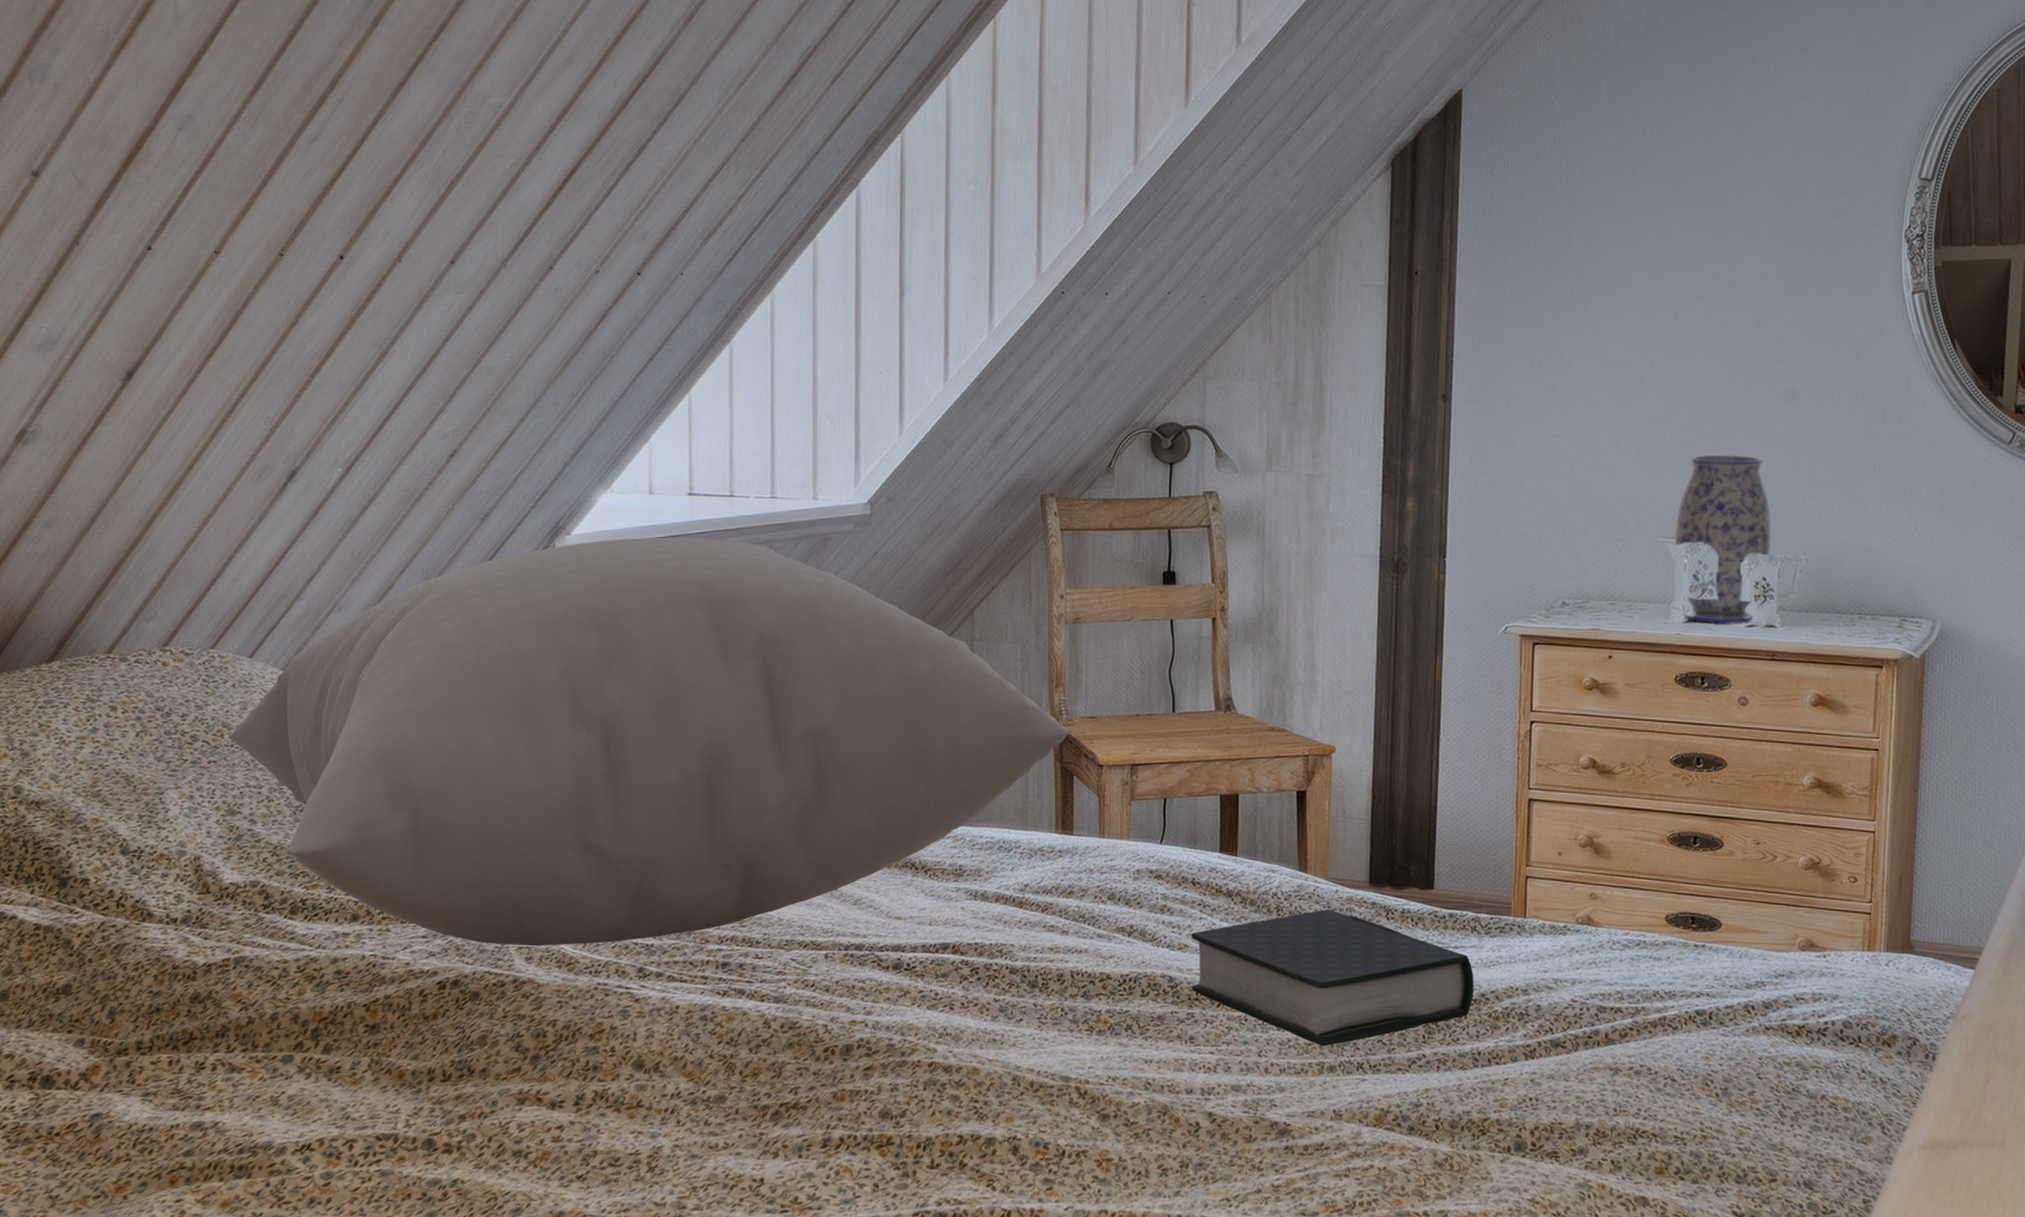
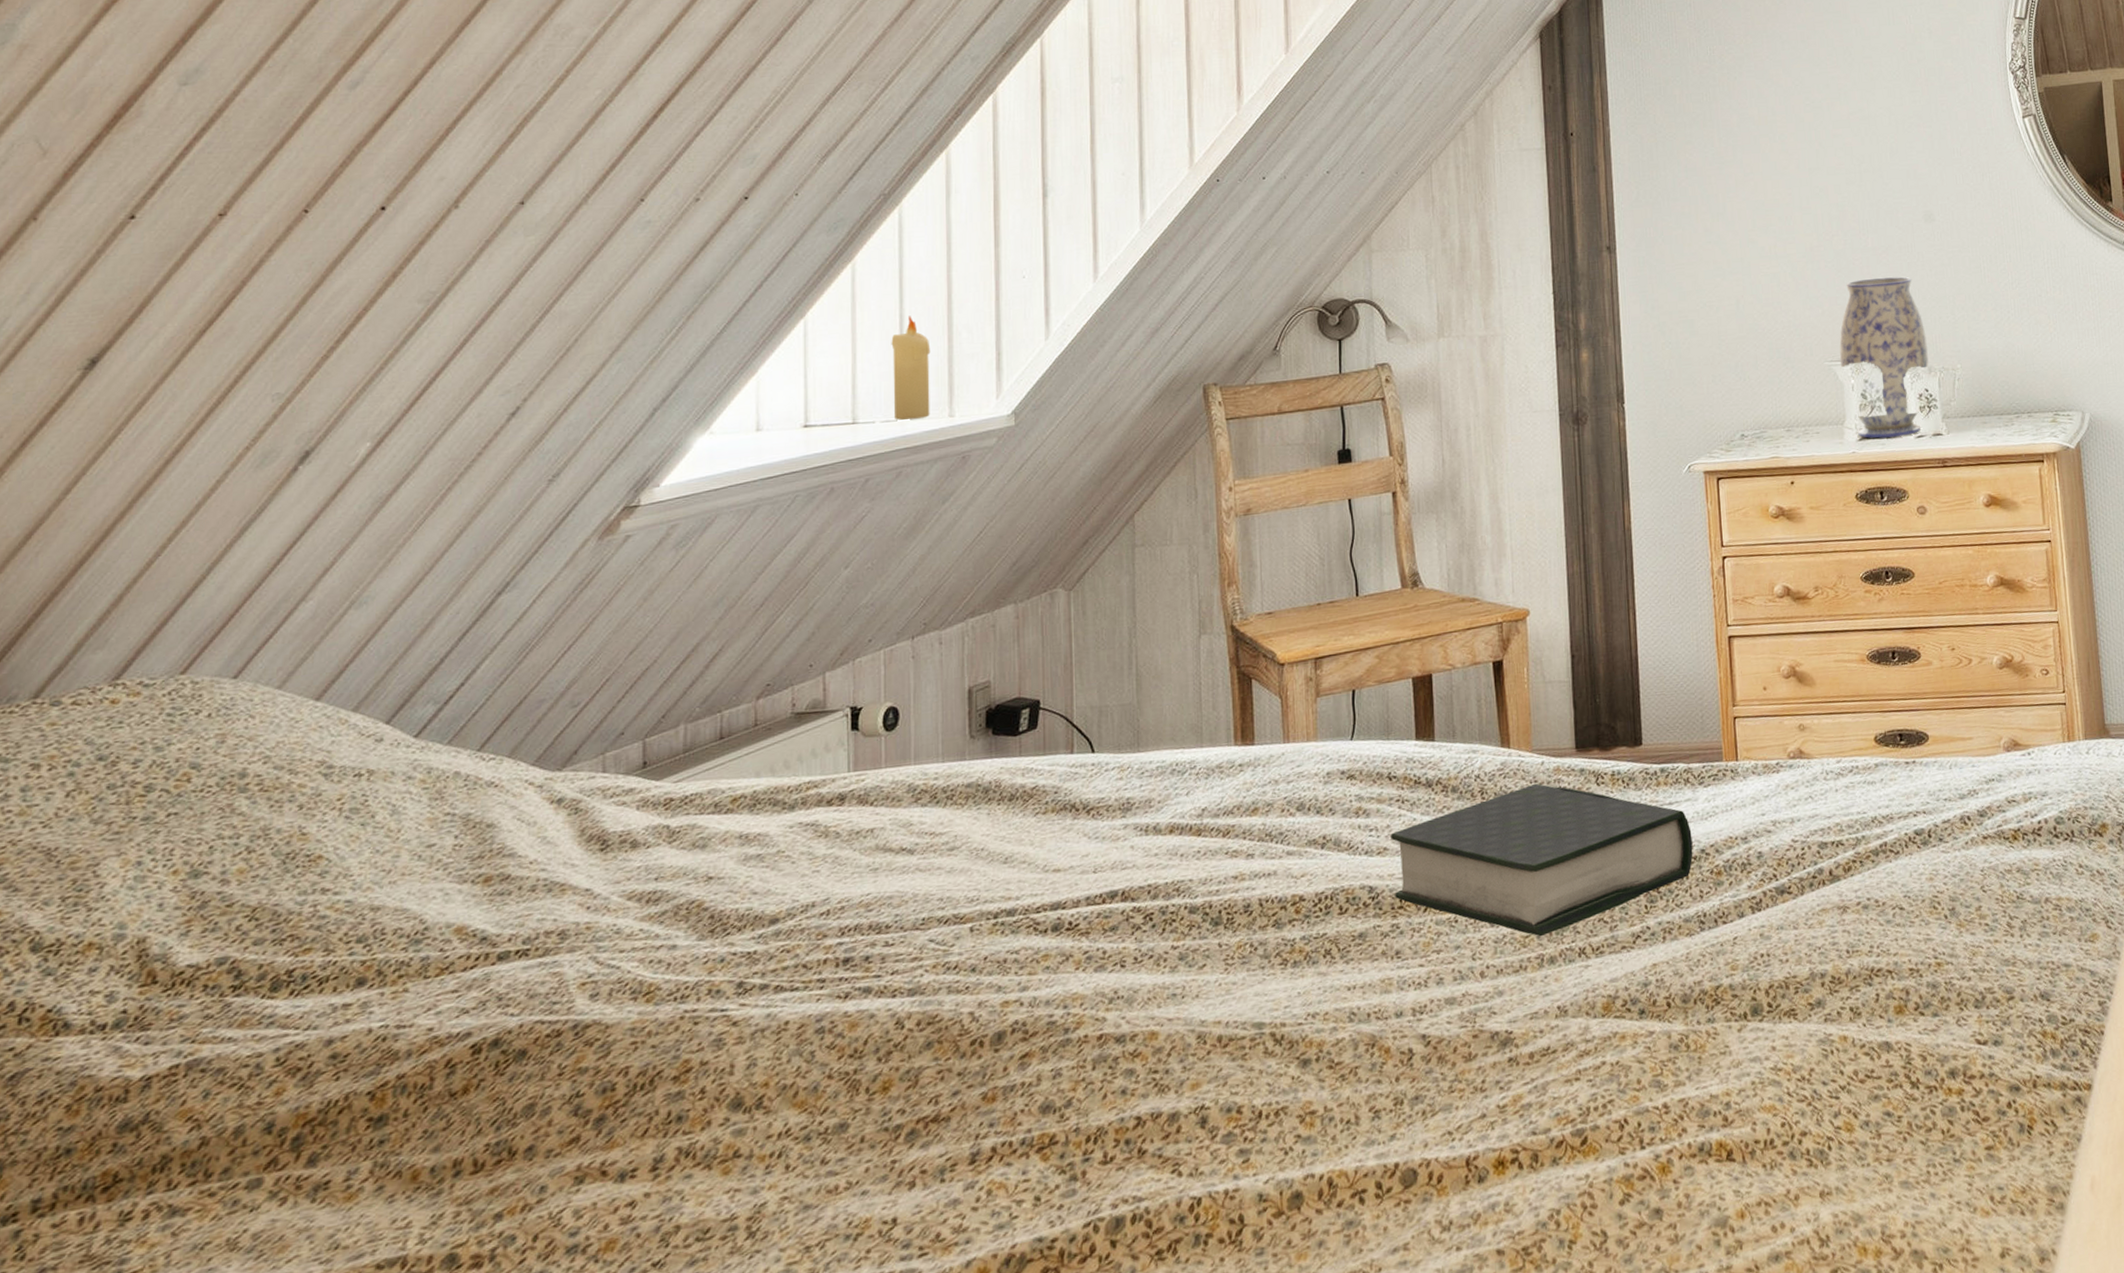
cushion: present [228,537,1071,947] -> none [197,470,1247,987]
candle: none [763,400,798,499] -> present [891,315,931,421]

